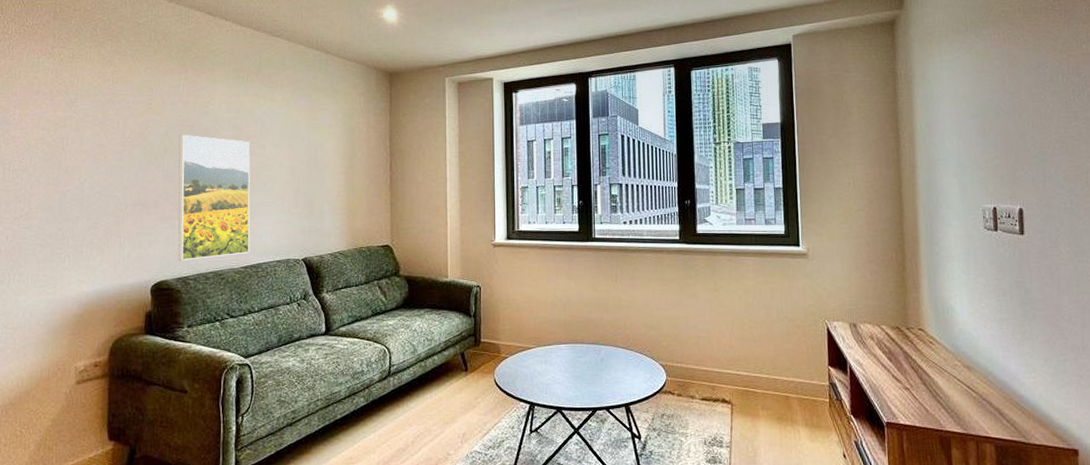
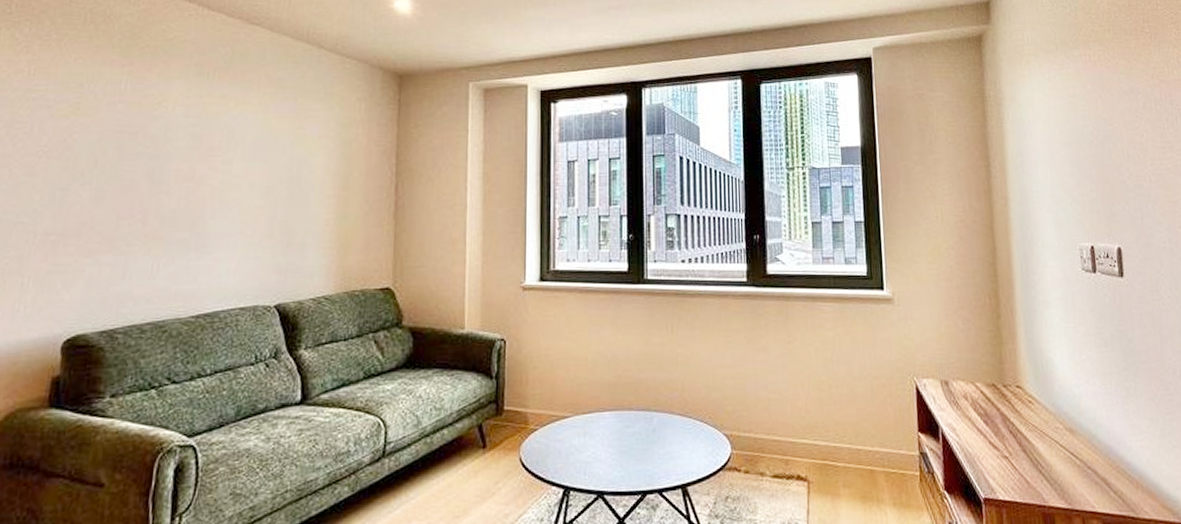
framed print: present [178,135,251,261] -> none [103,144,213,308]

